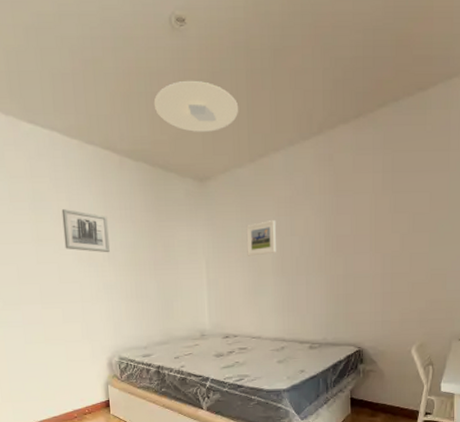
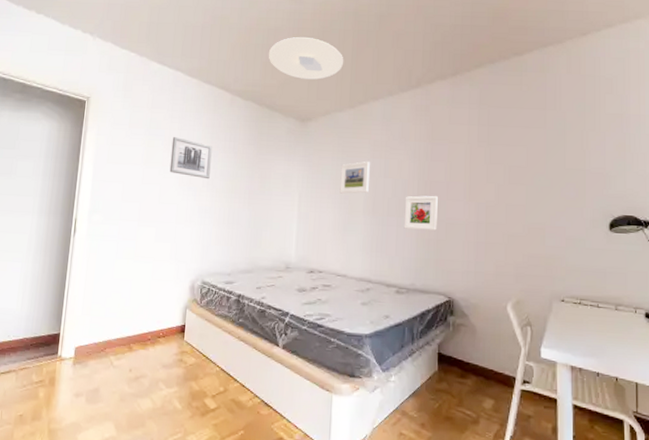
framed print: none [313,250,345,286] -> present [404,195,438,230]

